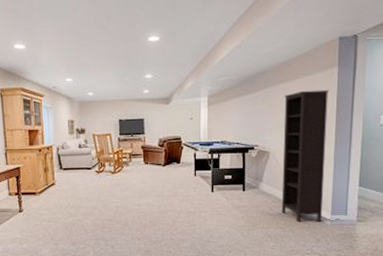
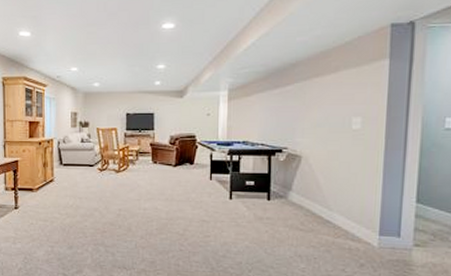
bookcase: present [281,89,330,222] -> none [315,85,378,244]

